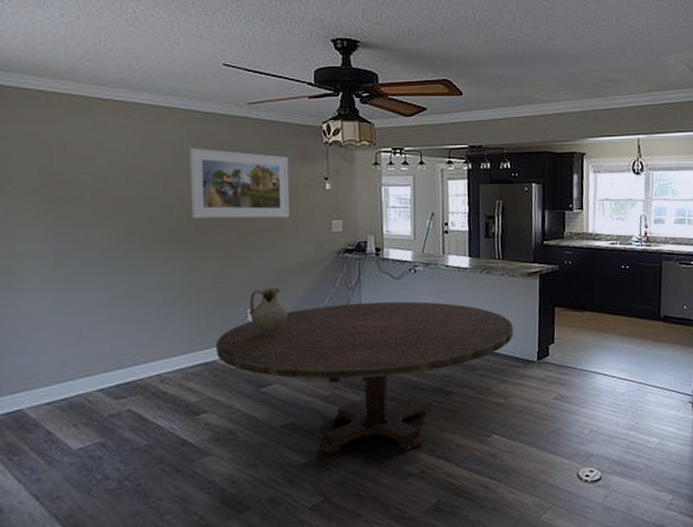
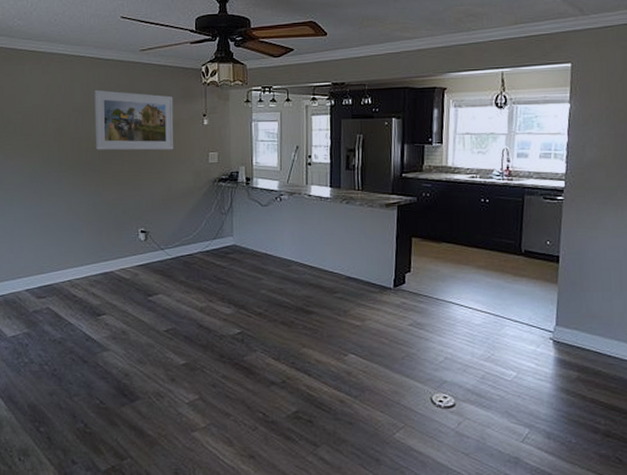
dining table: present [215,301,513,455] -> none [113,226,371,362]
ceramic jug: present [249,287,288,337] -> none [140,211,171,253]

